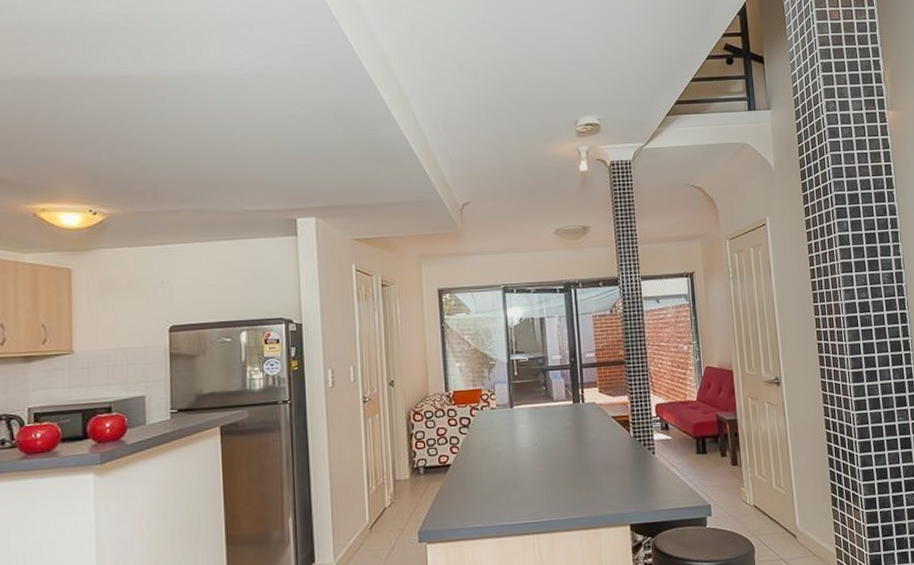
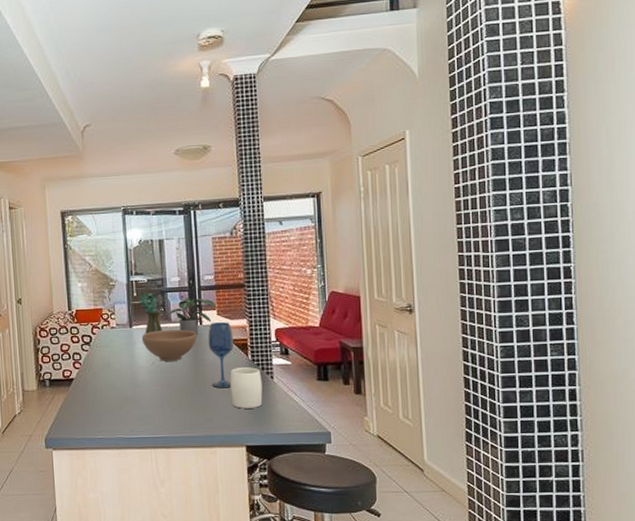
vase: none [520,369,544,414] -> present [139,290,162,334]
bowl: none [522,408,579,442] -> present [141,329,196,361]
potted plant: none [549,376,598,414] -> present [167,298,216,336]
wineglass: none [590,399,616,467] -> present [207,322,234,389]
mug: none [612,443,646,487] -> present [230,367,263,409]

